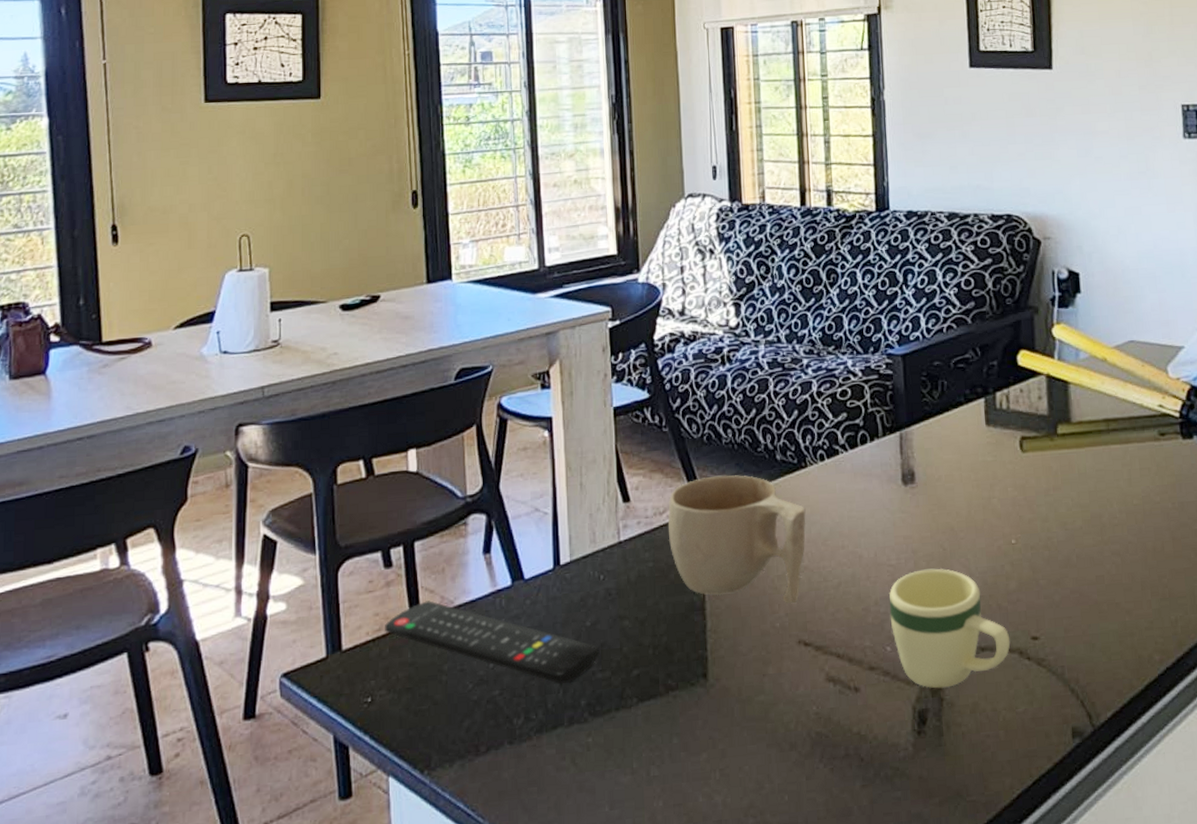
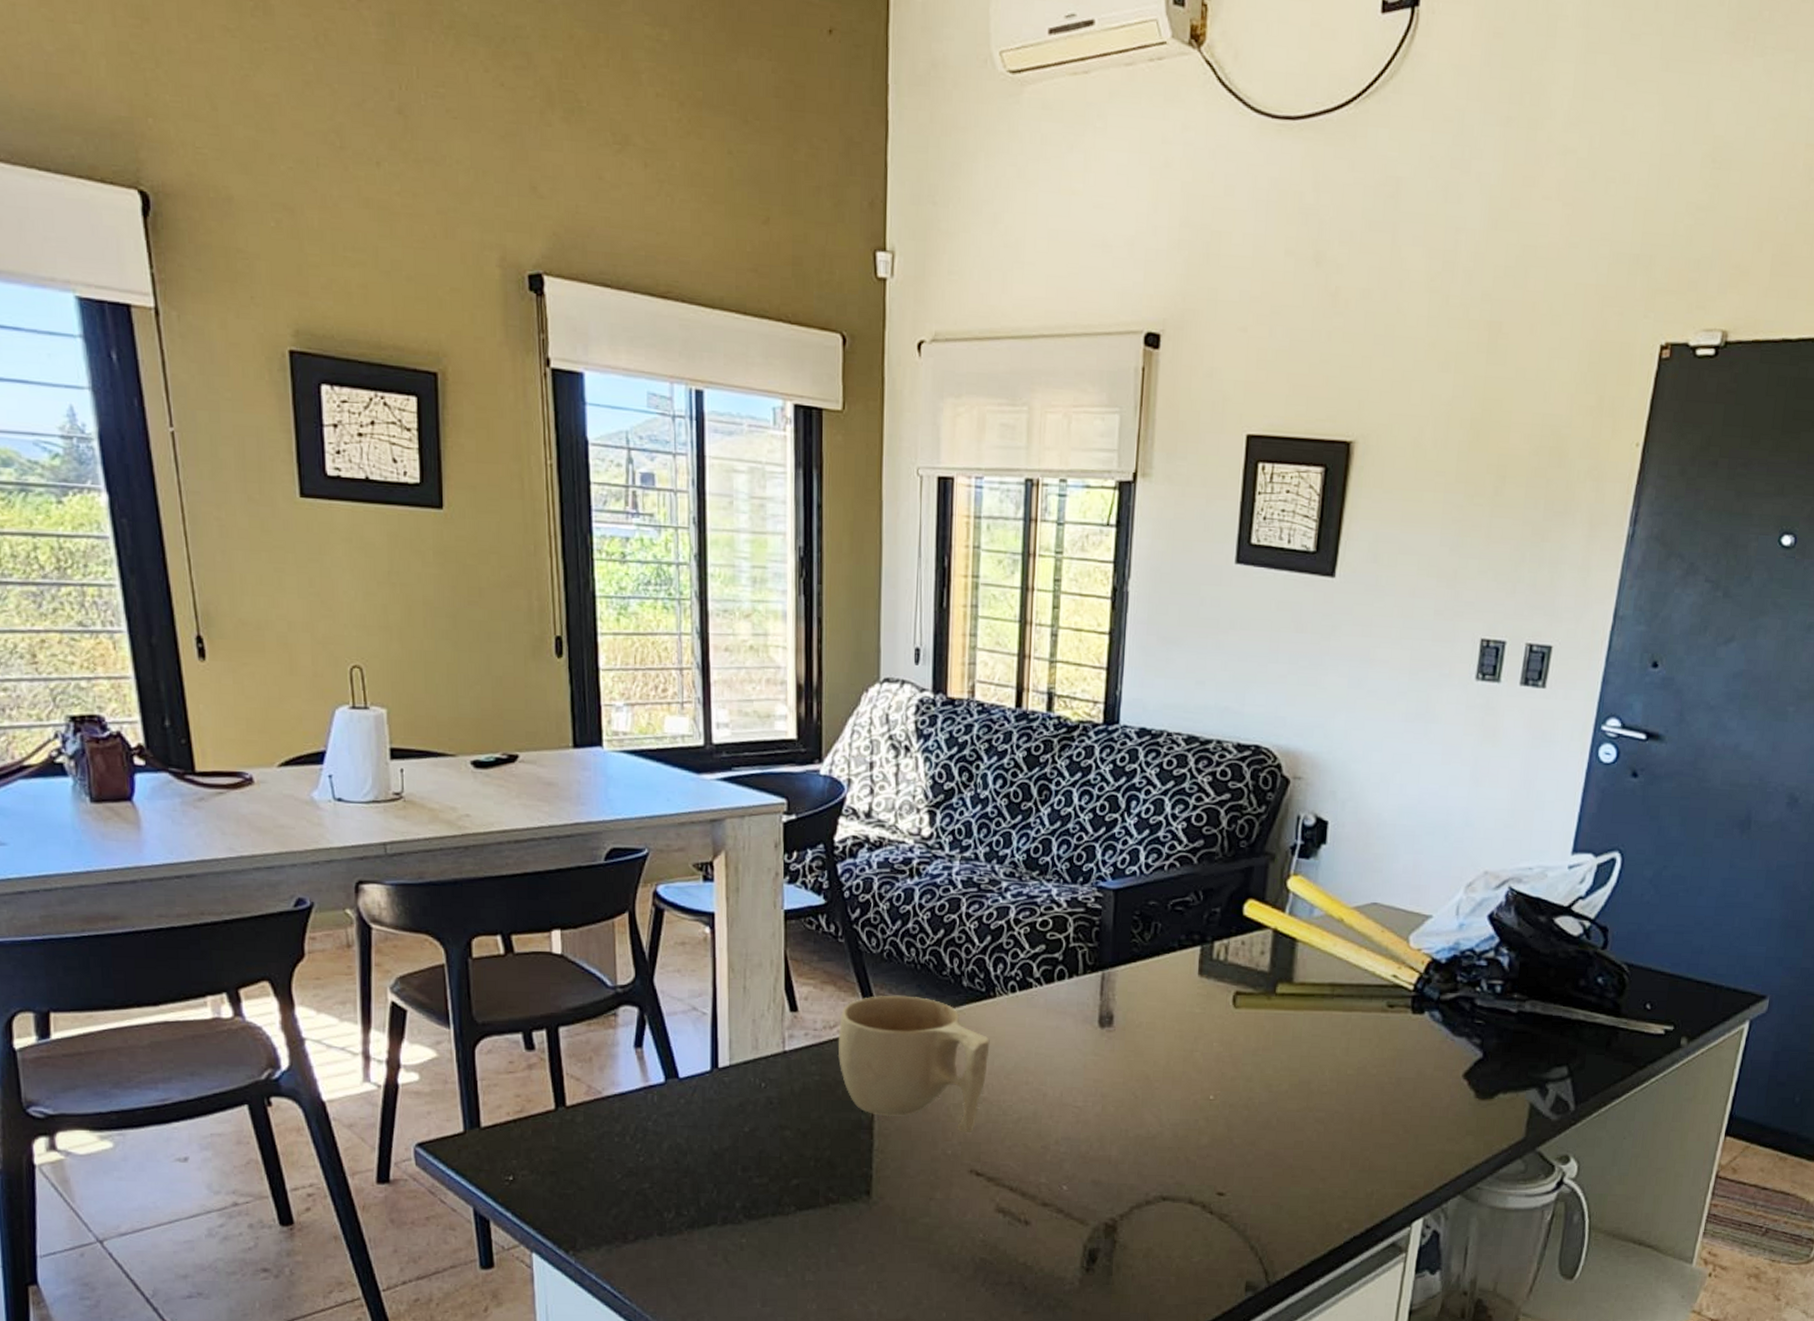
remote control: present [384,600,601,684] -> none [526,1088,759,1184]
mug: present [889,568,1010,689] -> none [1069,1114,1195,1231]

